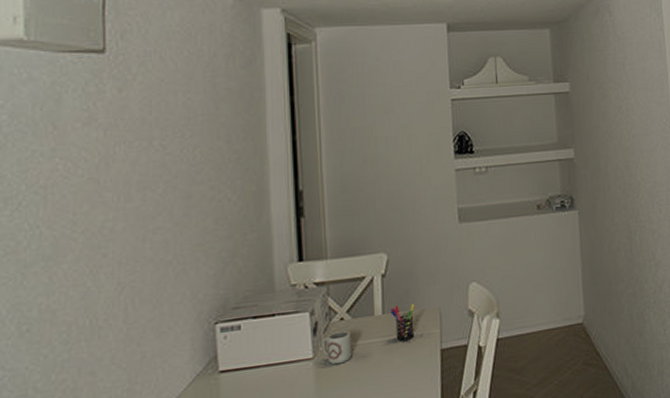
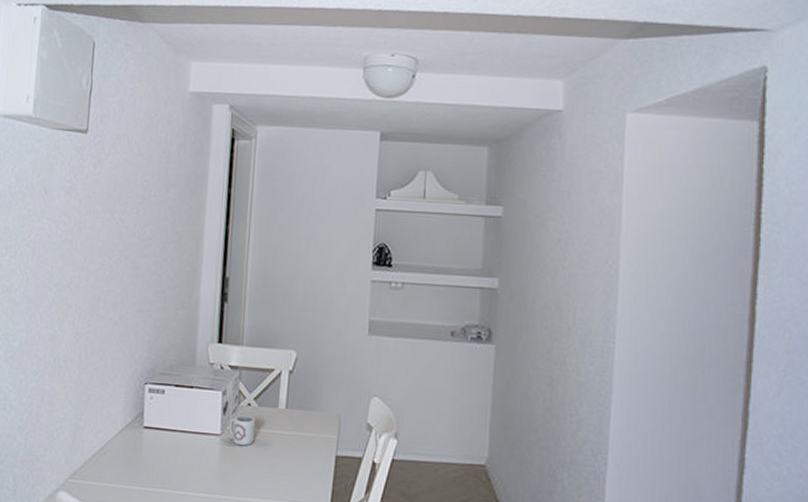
pen holder: present [390,303,415,342] -> none [293,403,316,440]

